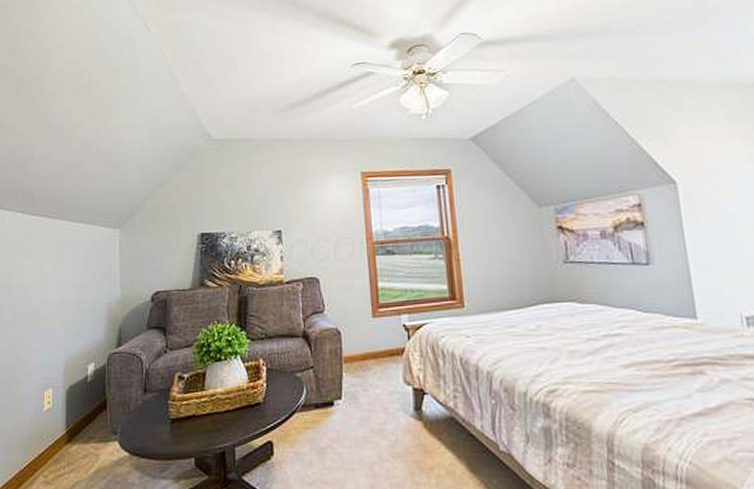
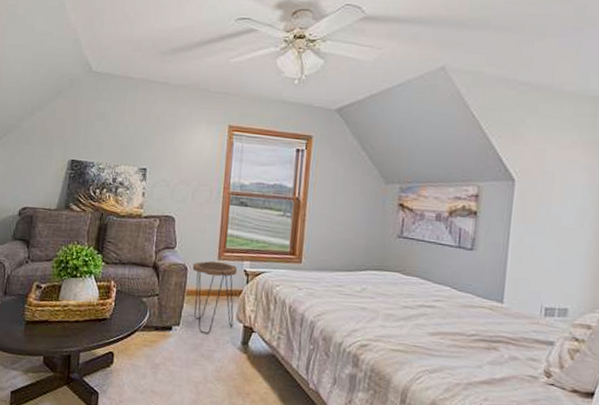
side table: none [346,319,402,405] -> present [192,260,238,335]

